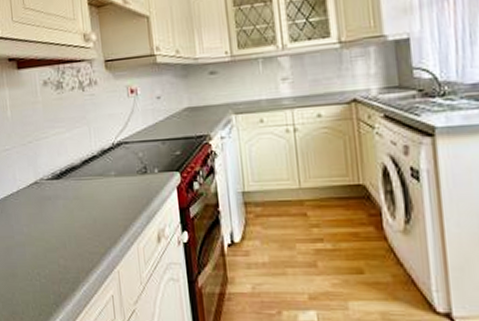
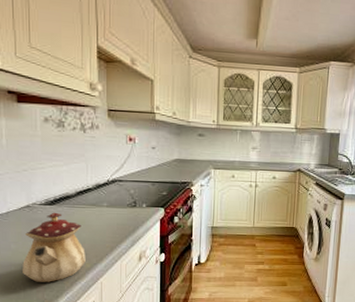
teapot: none [36,187,99,272] -> present [22,212,86,282]

